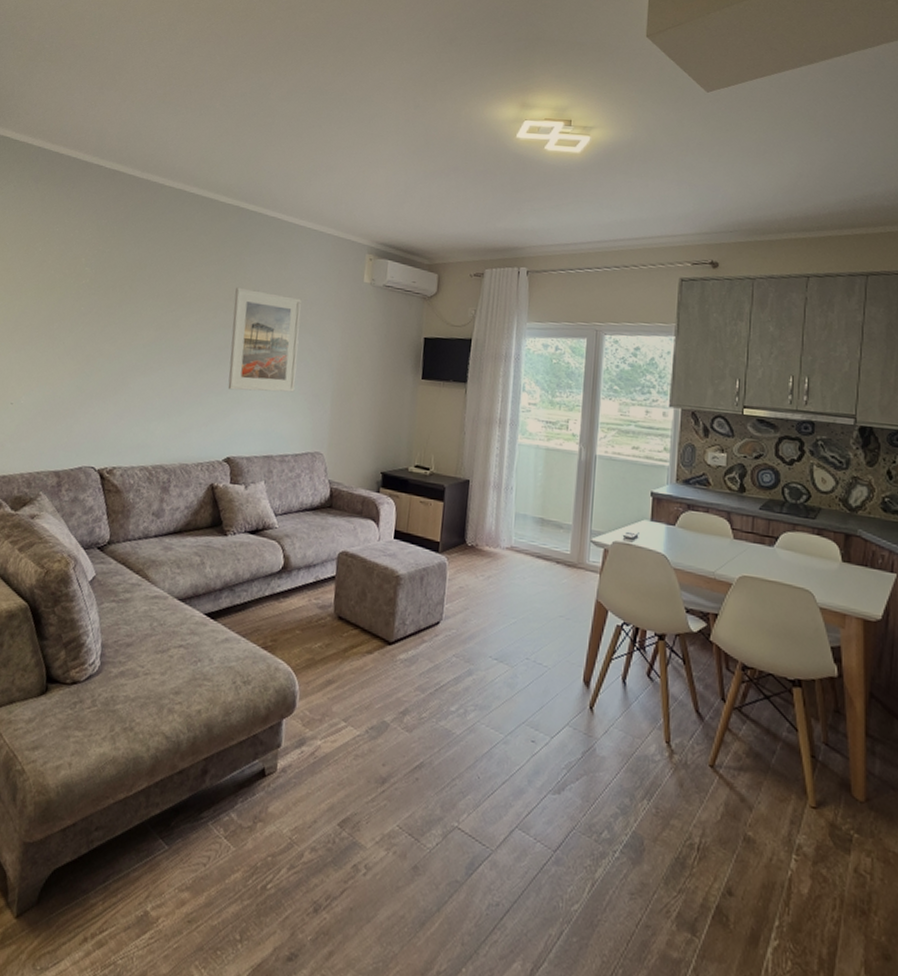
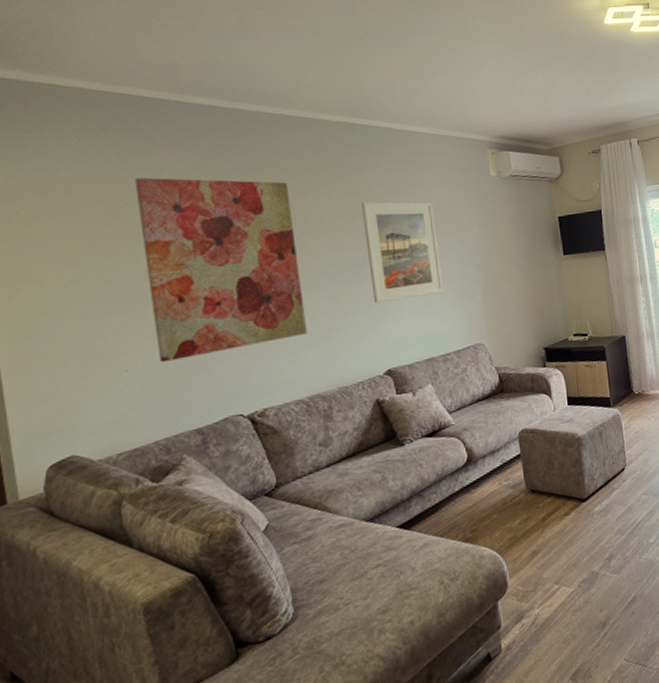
wall art: none [38,231,175,406] -> present [135,177,308,363]

